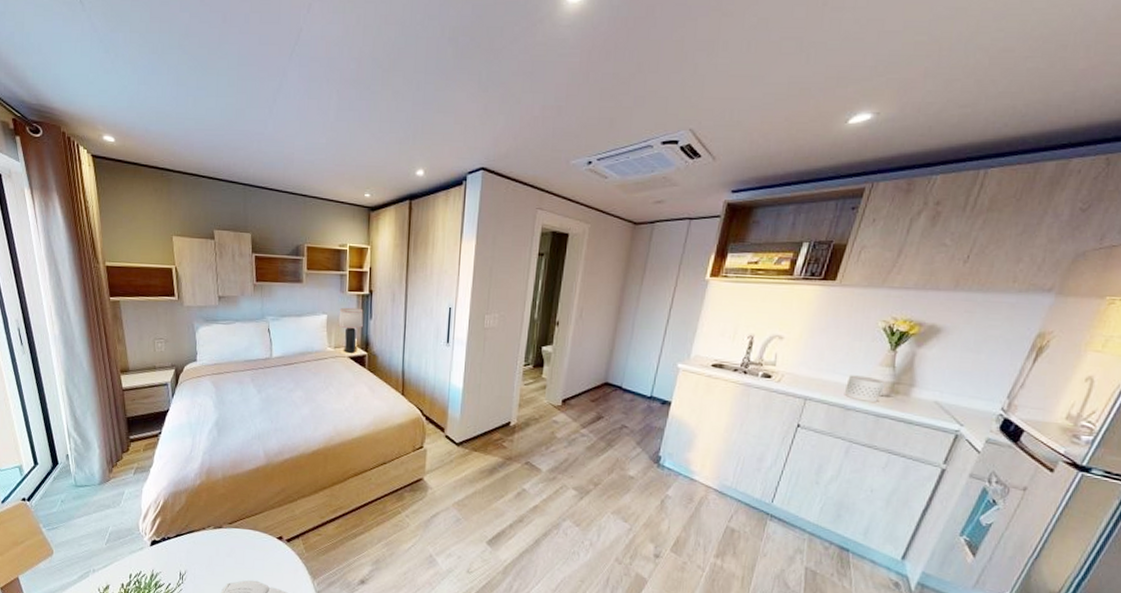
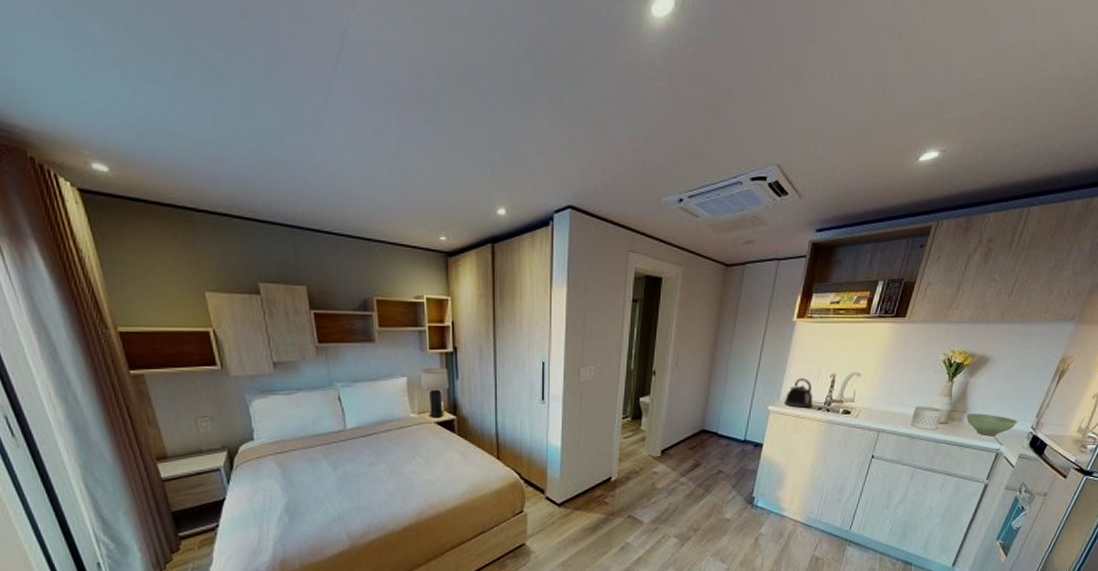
kettle: none [696,337,728,369] -> present [784,378,813,408]
bowl: none [914,387,984,416] -> present [966,414,1019,436]

